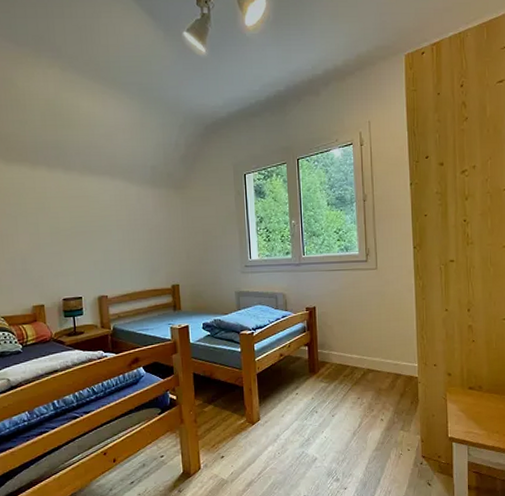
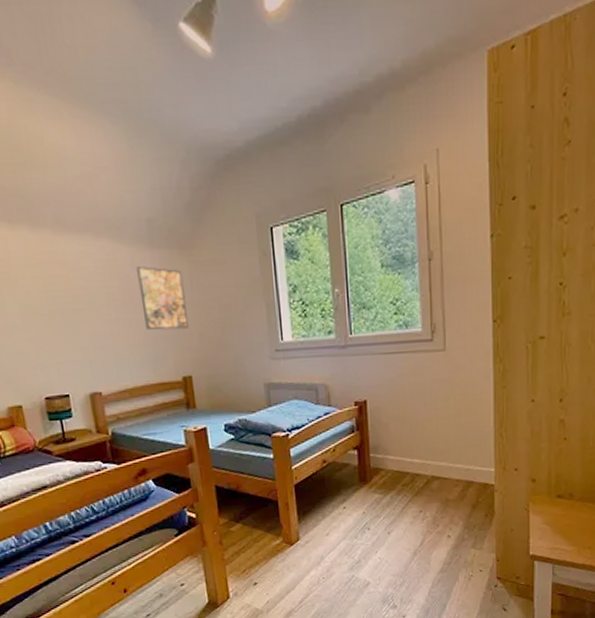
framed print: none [141,201,178,249] -> present [136,266,188,330]

